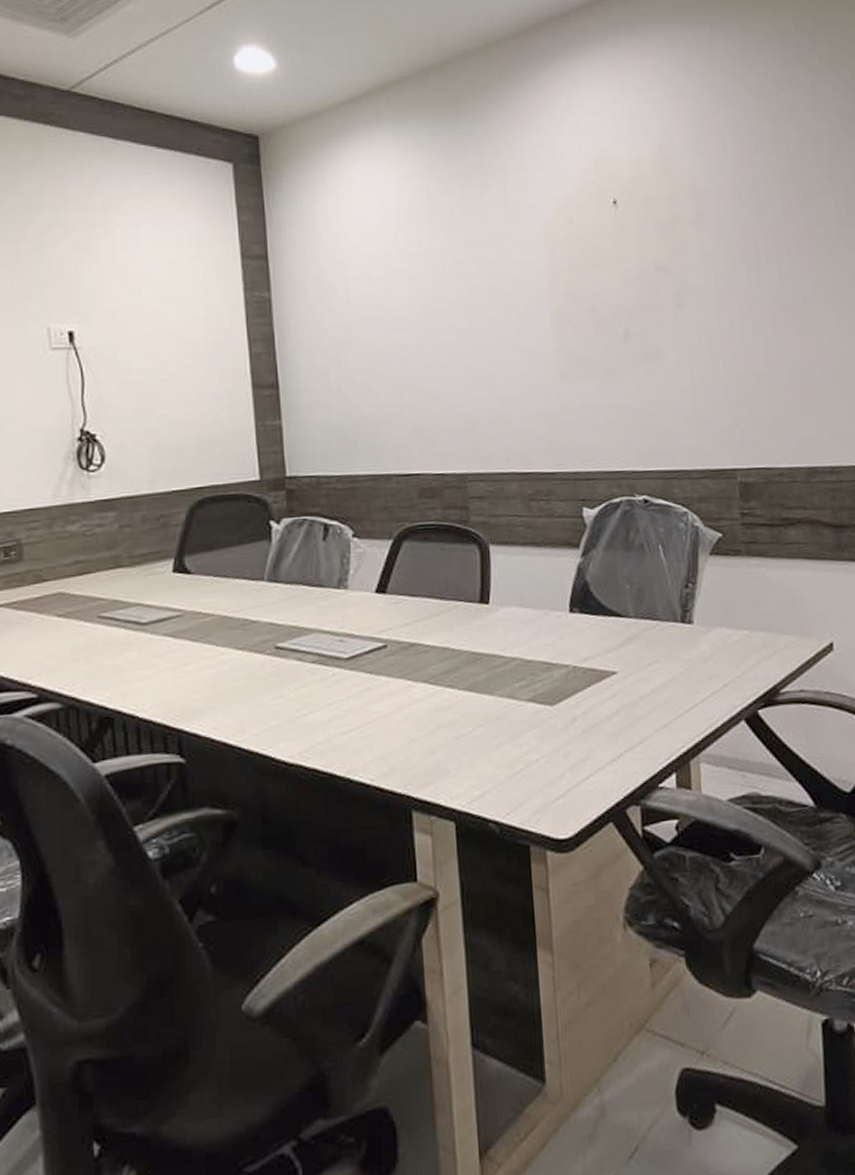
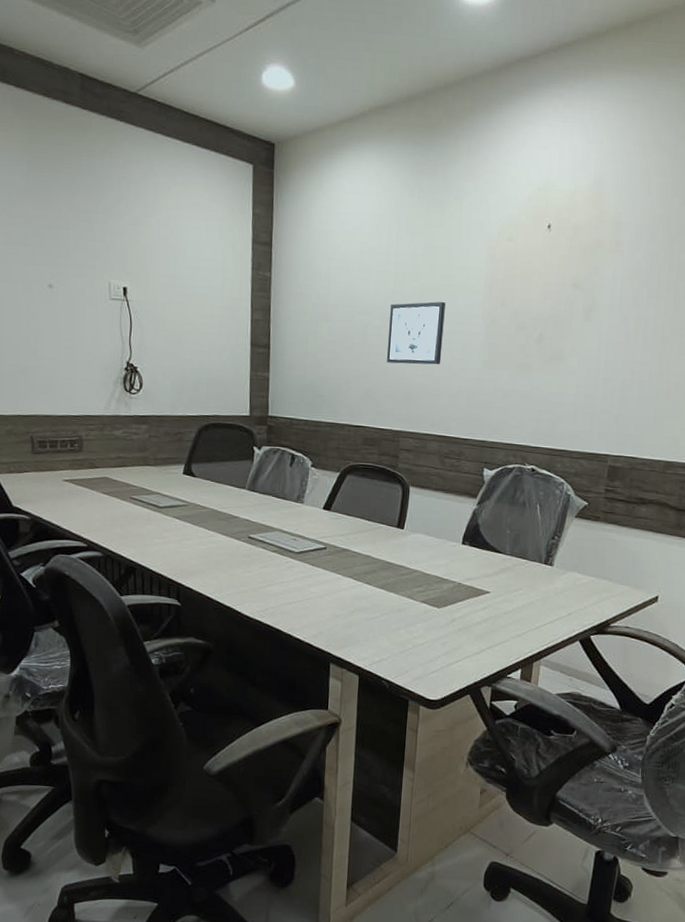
wall art: none [432,304,507,388] -> present [386,301,445,365]

